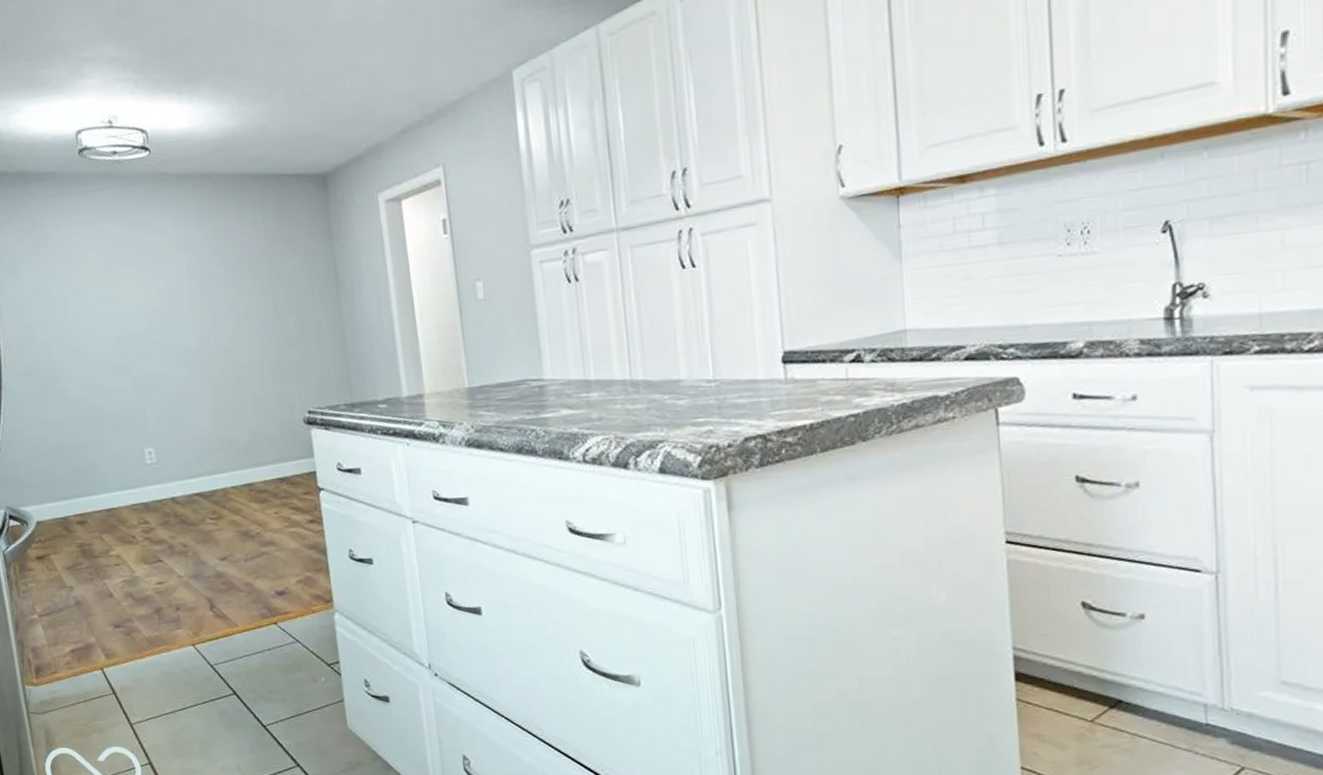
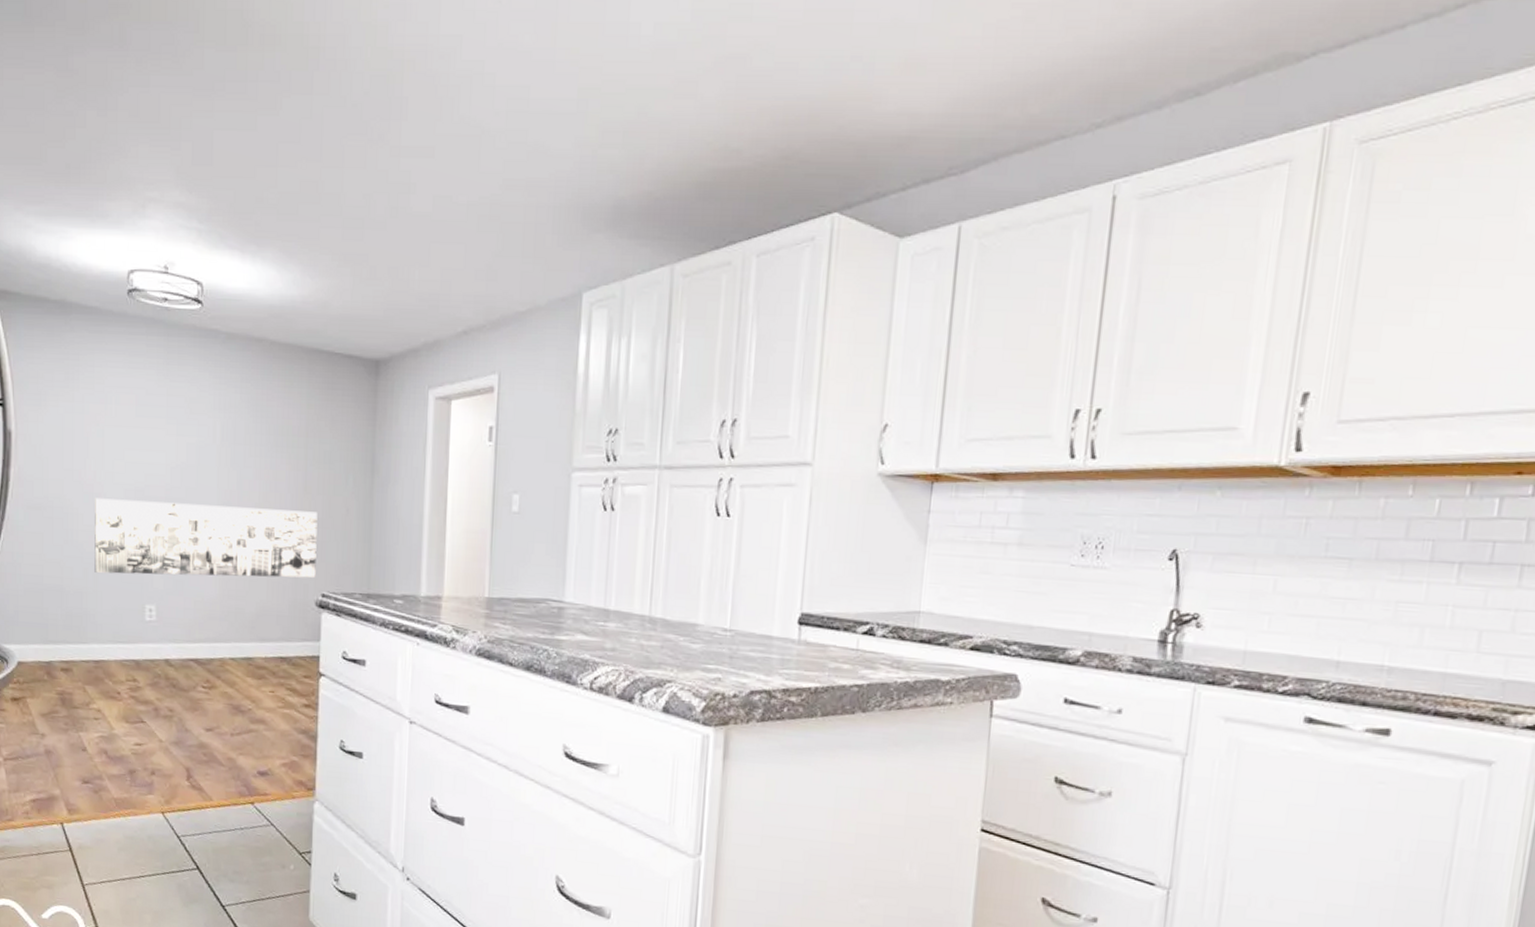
wall art: none [81,332,300,425] -> present [94,498,318,578]

